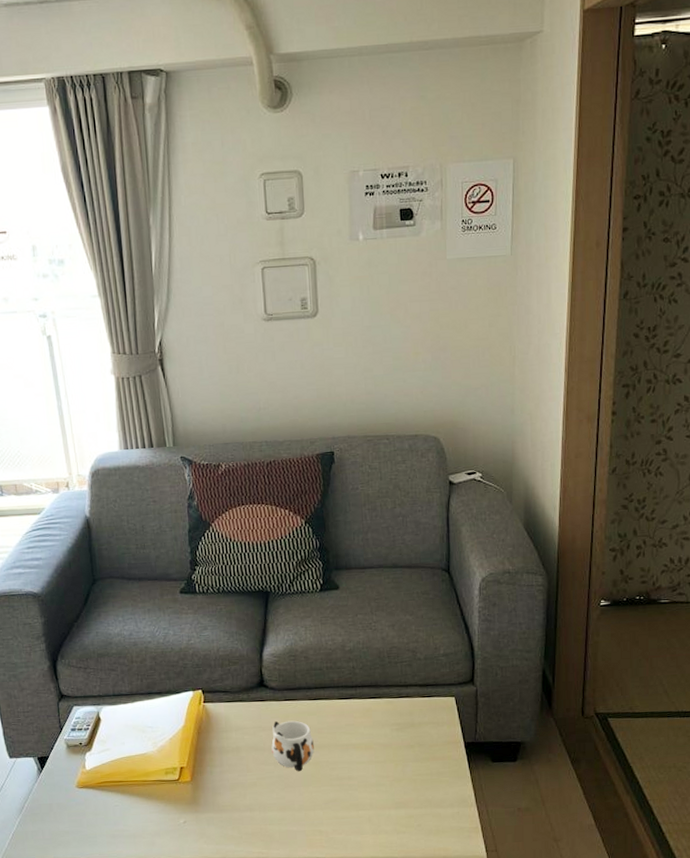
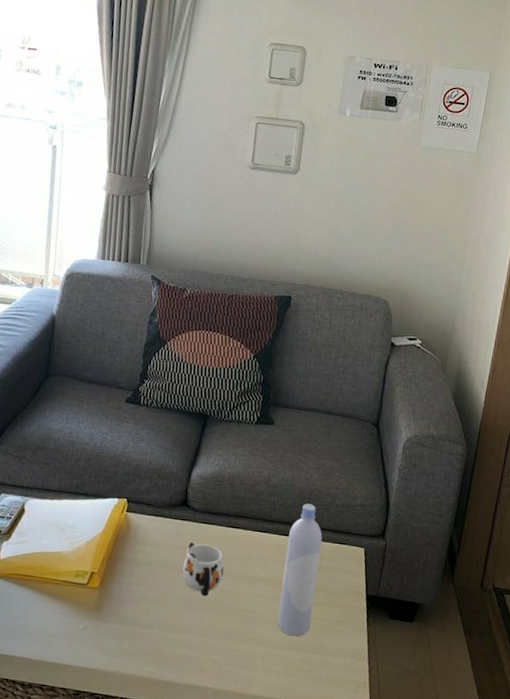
bottle: none [374,662,412,795] -> present [277,503,323,637]

